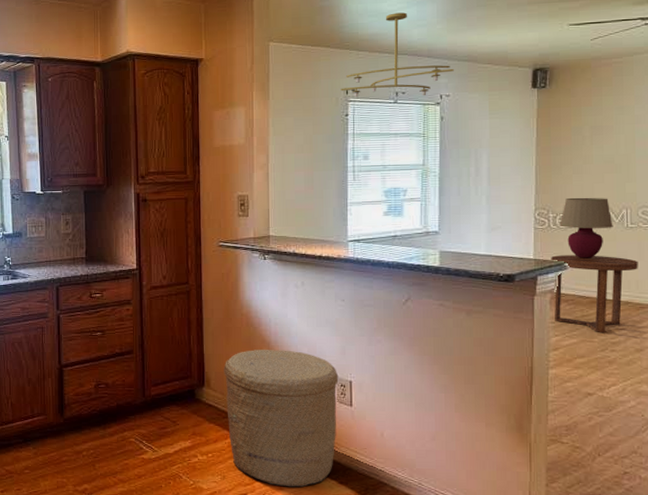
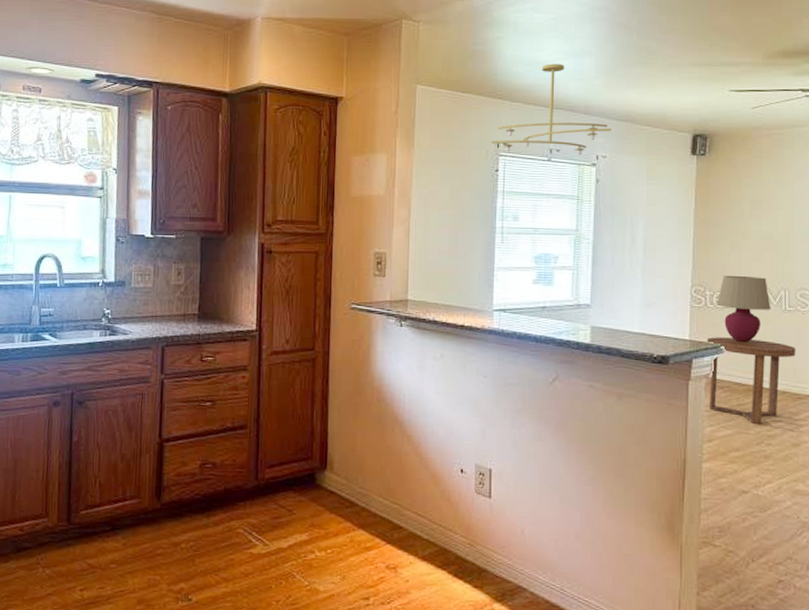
basket: present [224,350,339,488] -> none [349,429,477,591]

